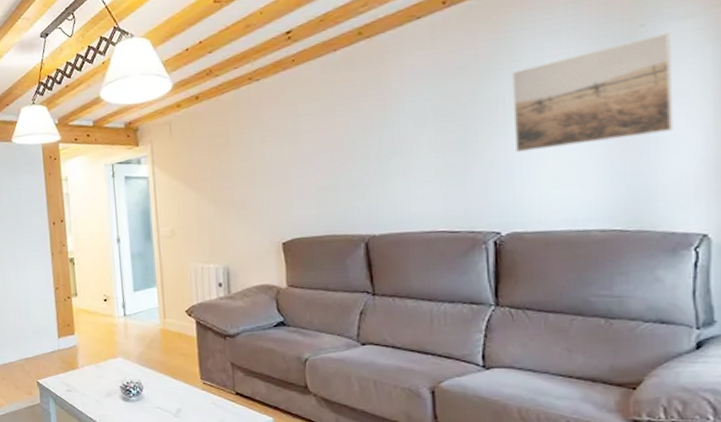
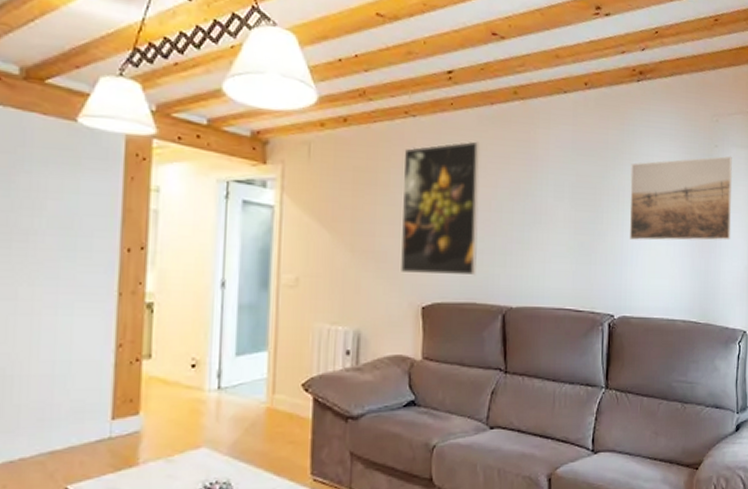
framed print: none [251,88,334,216] -> present [401,141,480,276]

